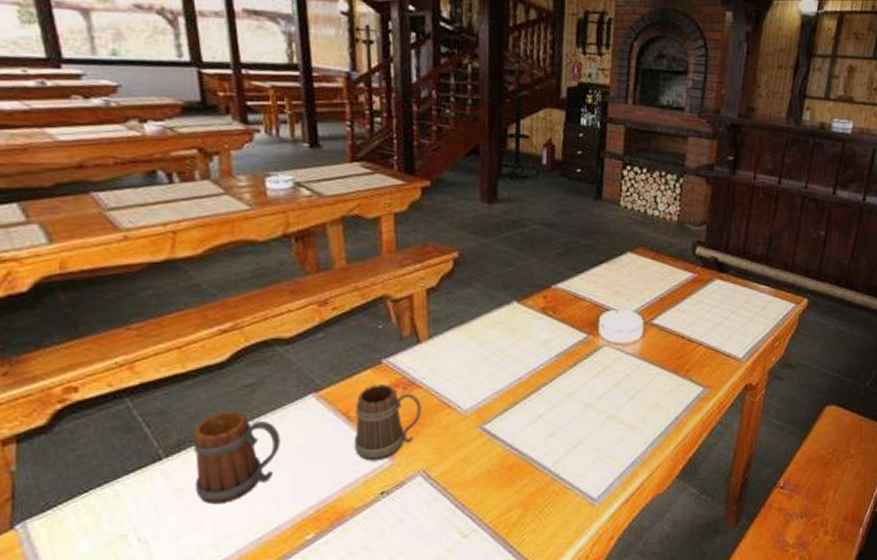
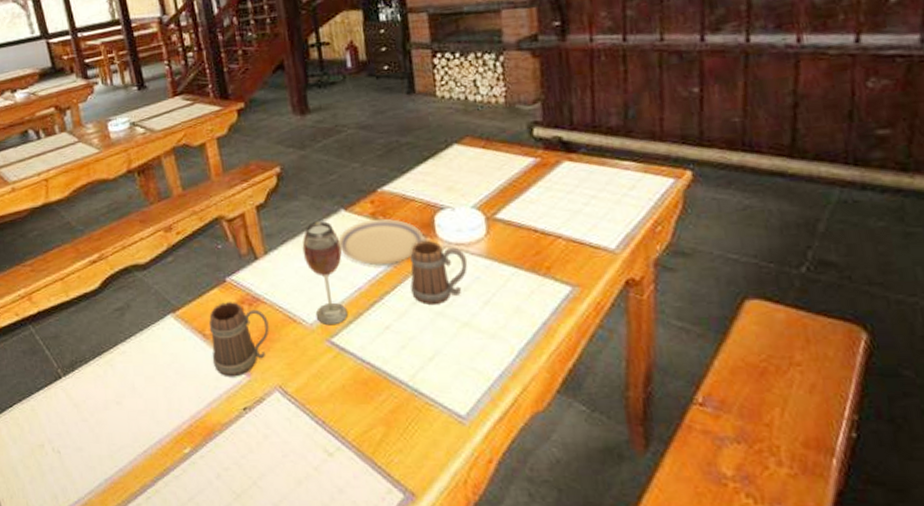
beer mug: present [193,410,280,505] -> none [82,332,151,419]
wineglass: none [468,311,508,413] -> present [302,221,348,326]
plate: none [506,313,588,358] -> present [338,218,425,266]
beer mug: none [568,337,622,397] -> present [410,240,468,305]

